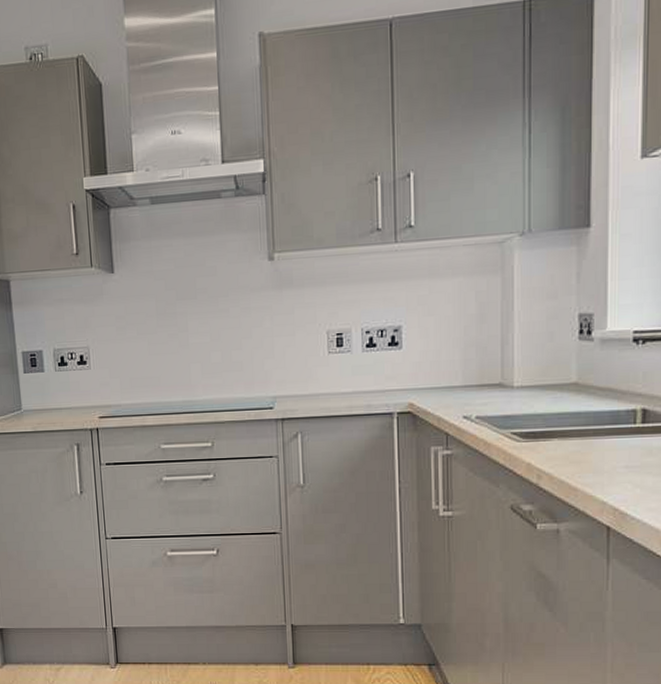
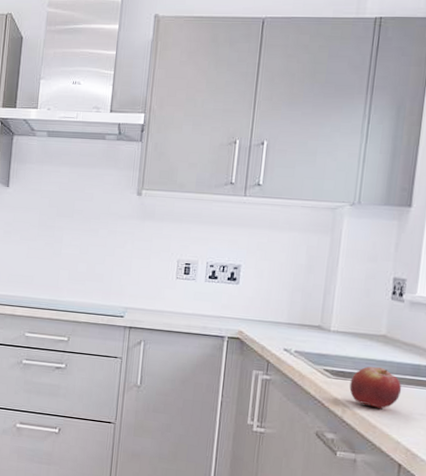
fruit: none [543,421,602,468] -> present [349,366,402,409]

